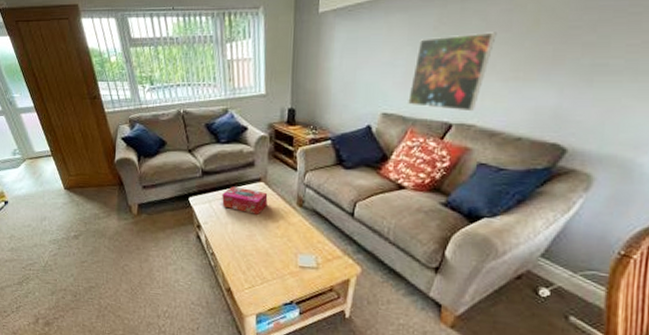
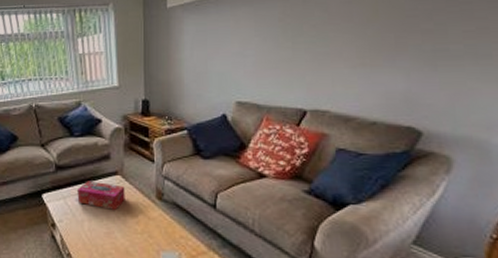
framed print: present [408,32,497,112] -> none [261,22,339,98]

